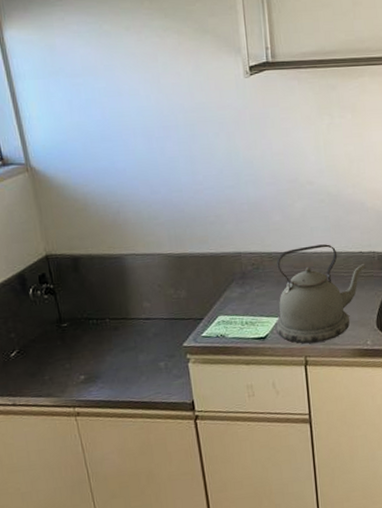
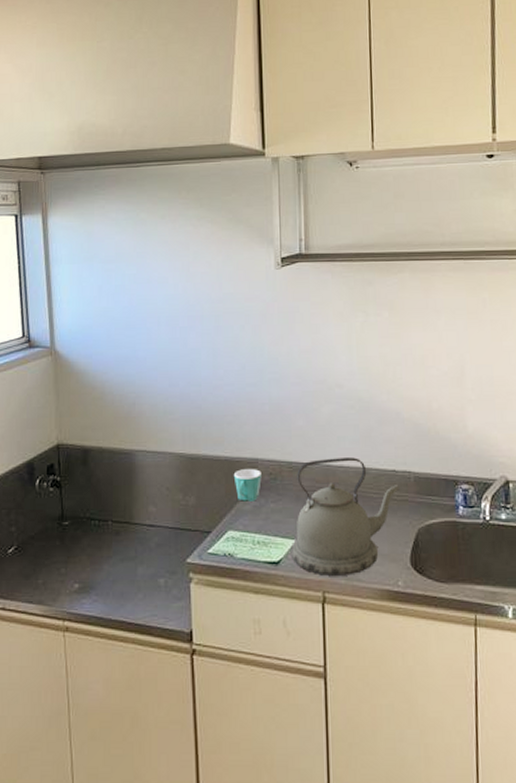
mug: none [219,261,246,290] -> present [233,469,262,501]

